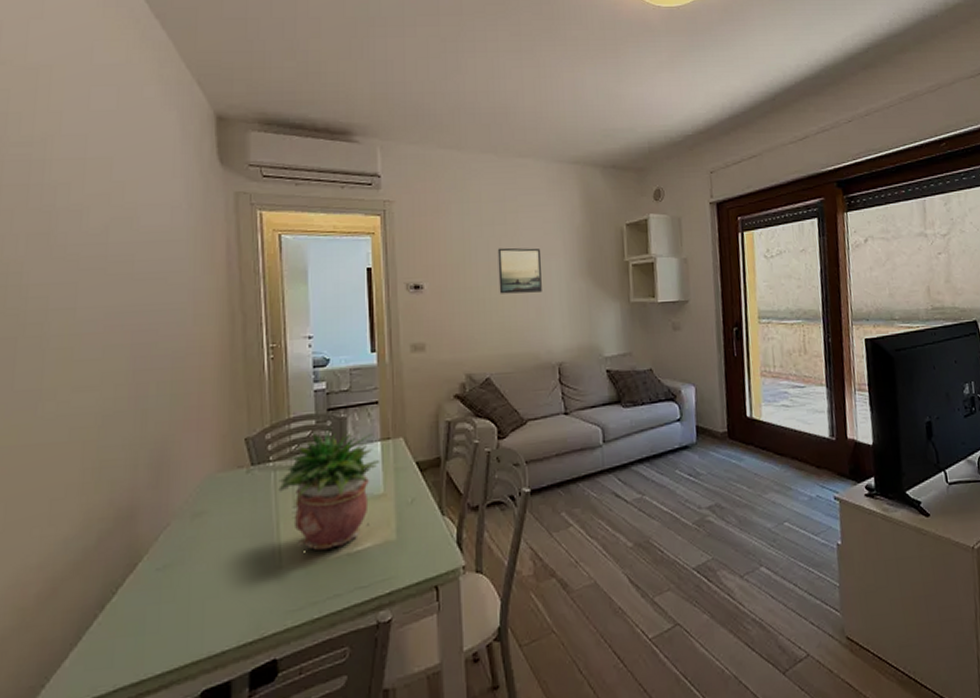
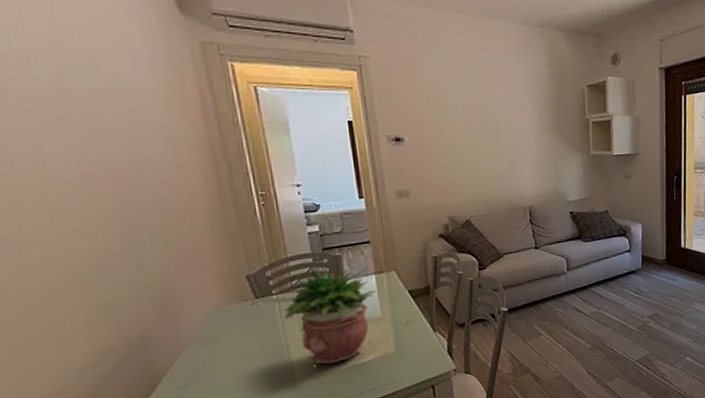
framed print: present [497,247,542,294] -> none [471,104,513,147]

